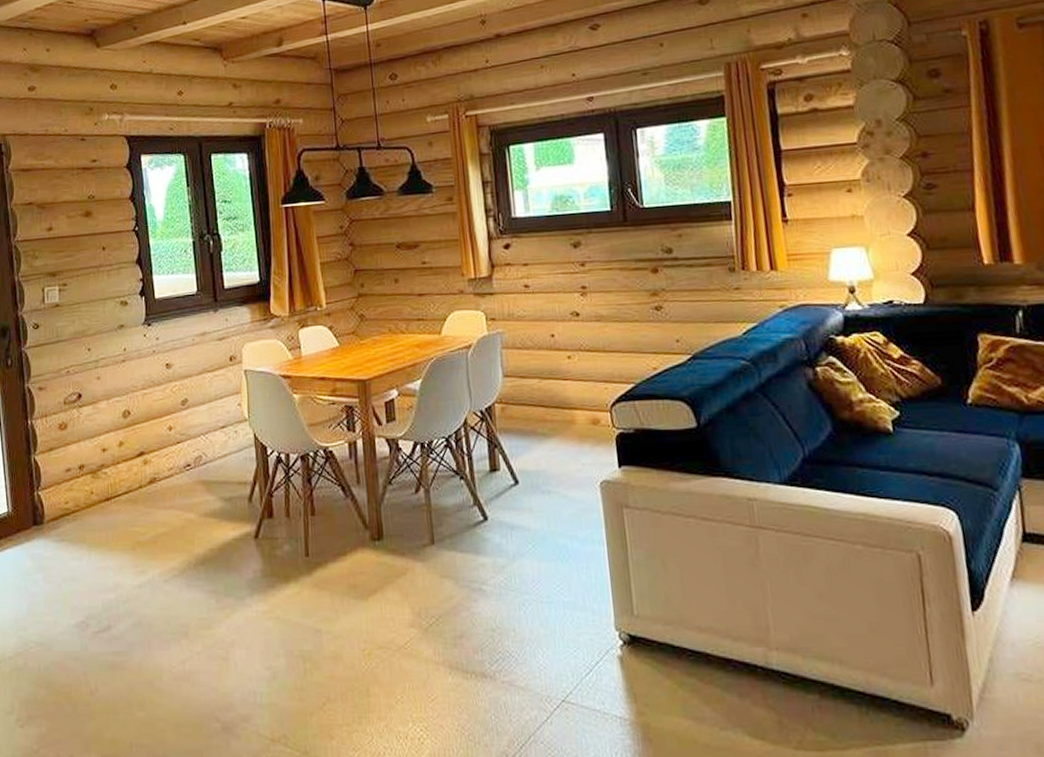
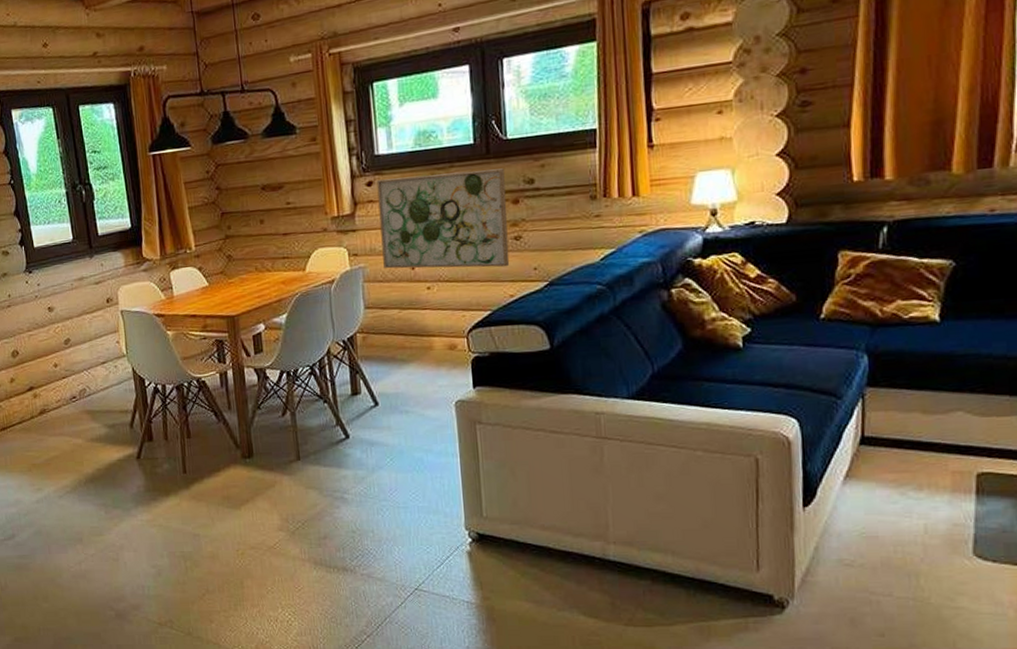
wall art: none [514,236,652,338] -> present [376,168,510,269]

